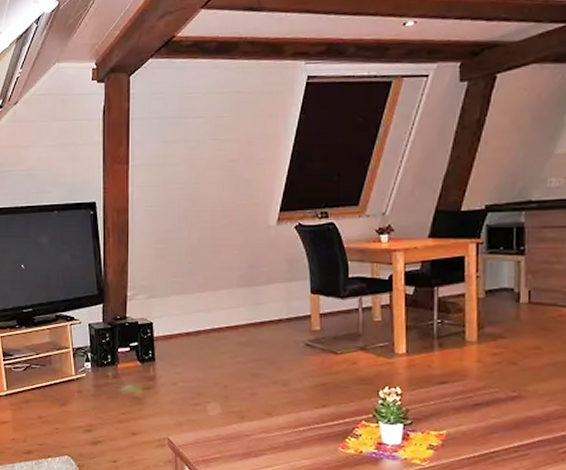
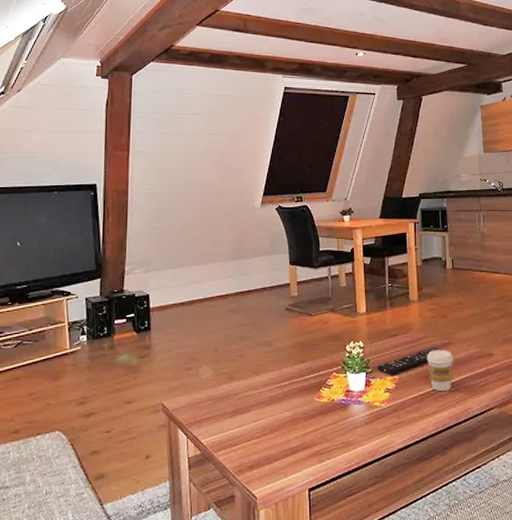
remote control: none [419,400,510,430] -> present [378,347,444,376]
coffee cup: none [485,403,523,455] -> present [426,350,453,392]

